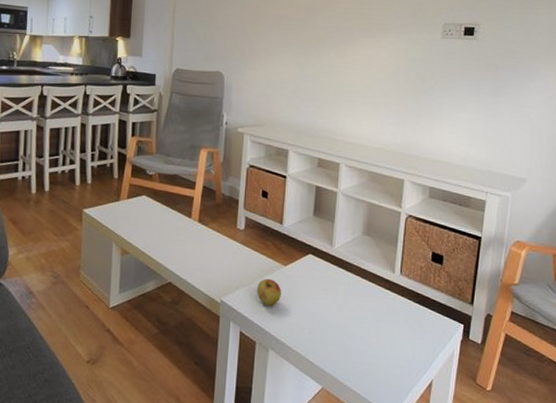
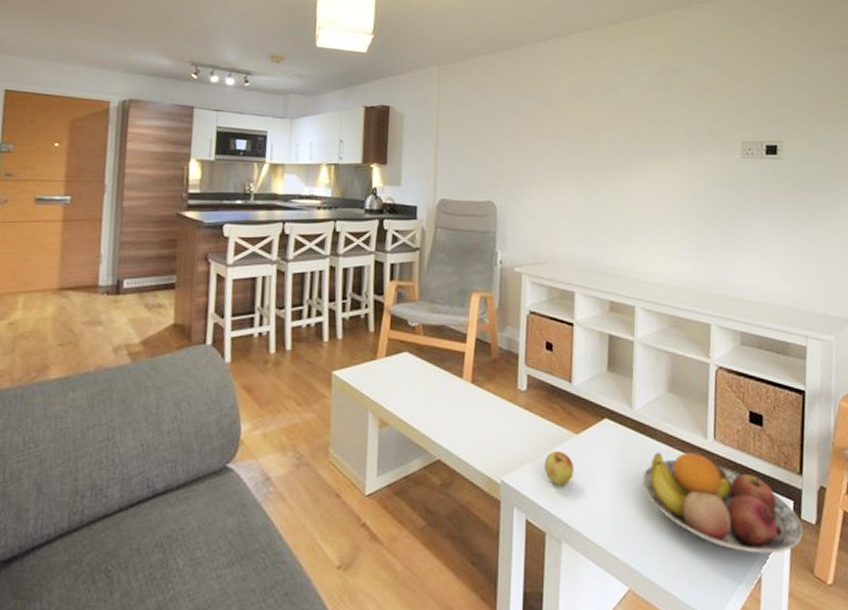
fruit bowl: none [338,282,469,365] -> present [642,452,803,554]

